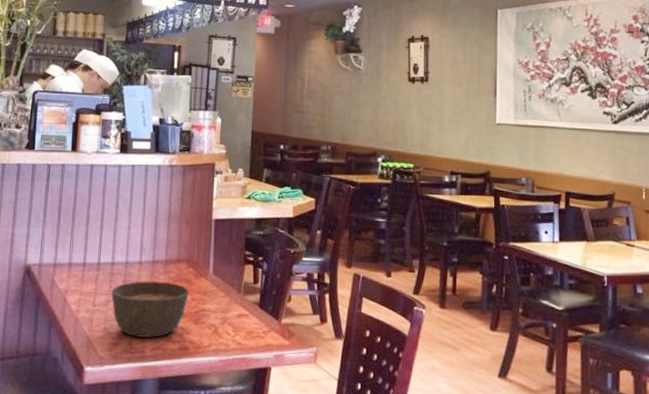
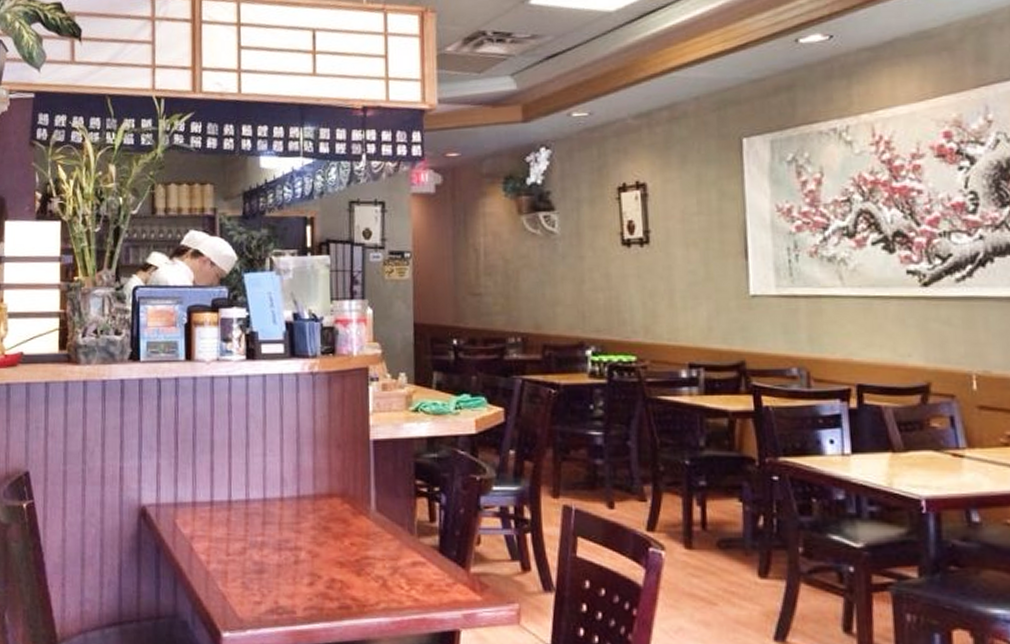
soup bowl: present [111,281,189,338] -> none [248,522,346,594]

